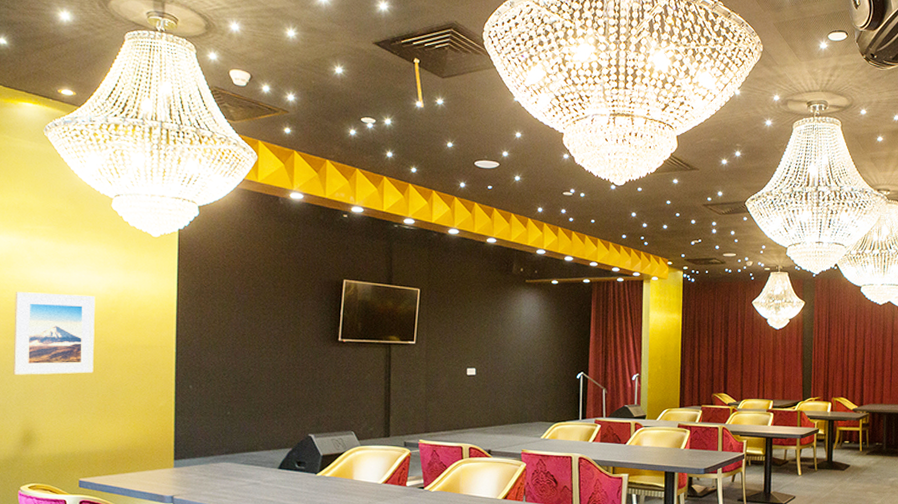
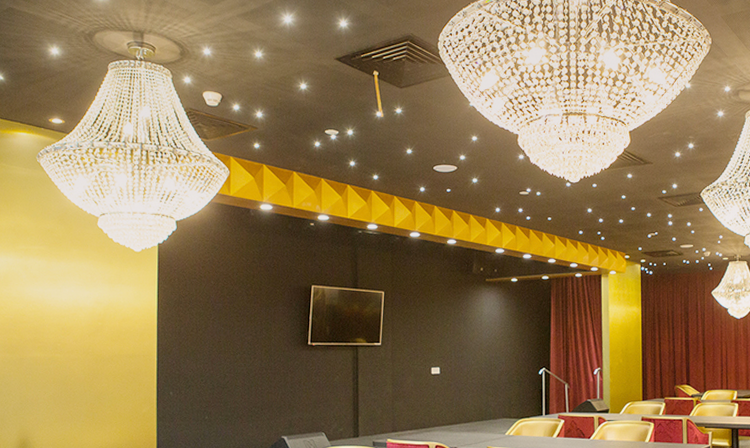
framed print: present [13,292,96,375] -> none [10,308,84,387]

